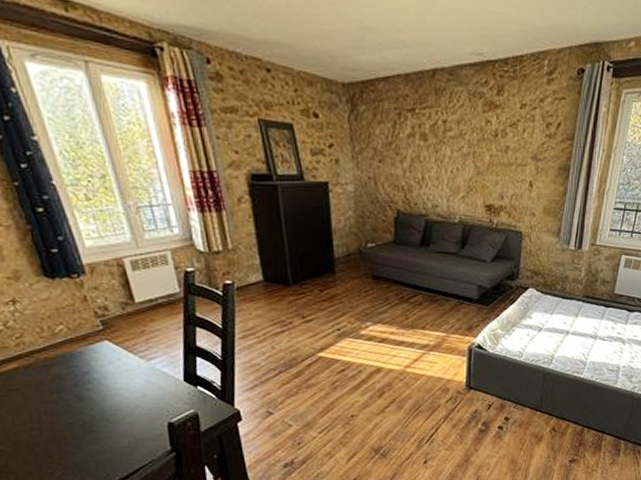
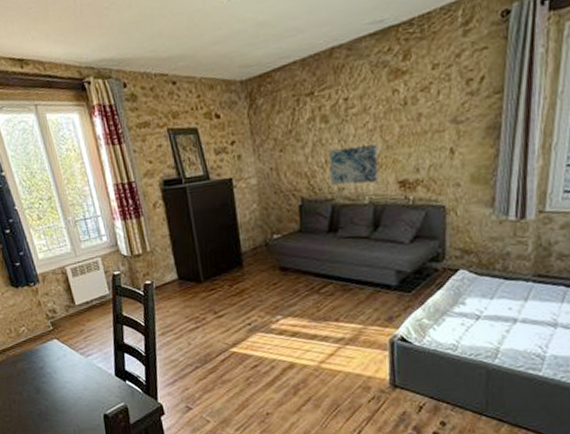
wall art: none [425,168,469,204] -> present [329,145,378,185]

